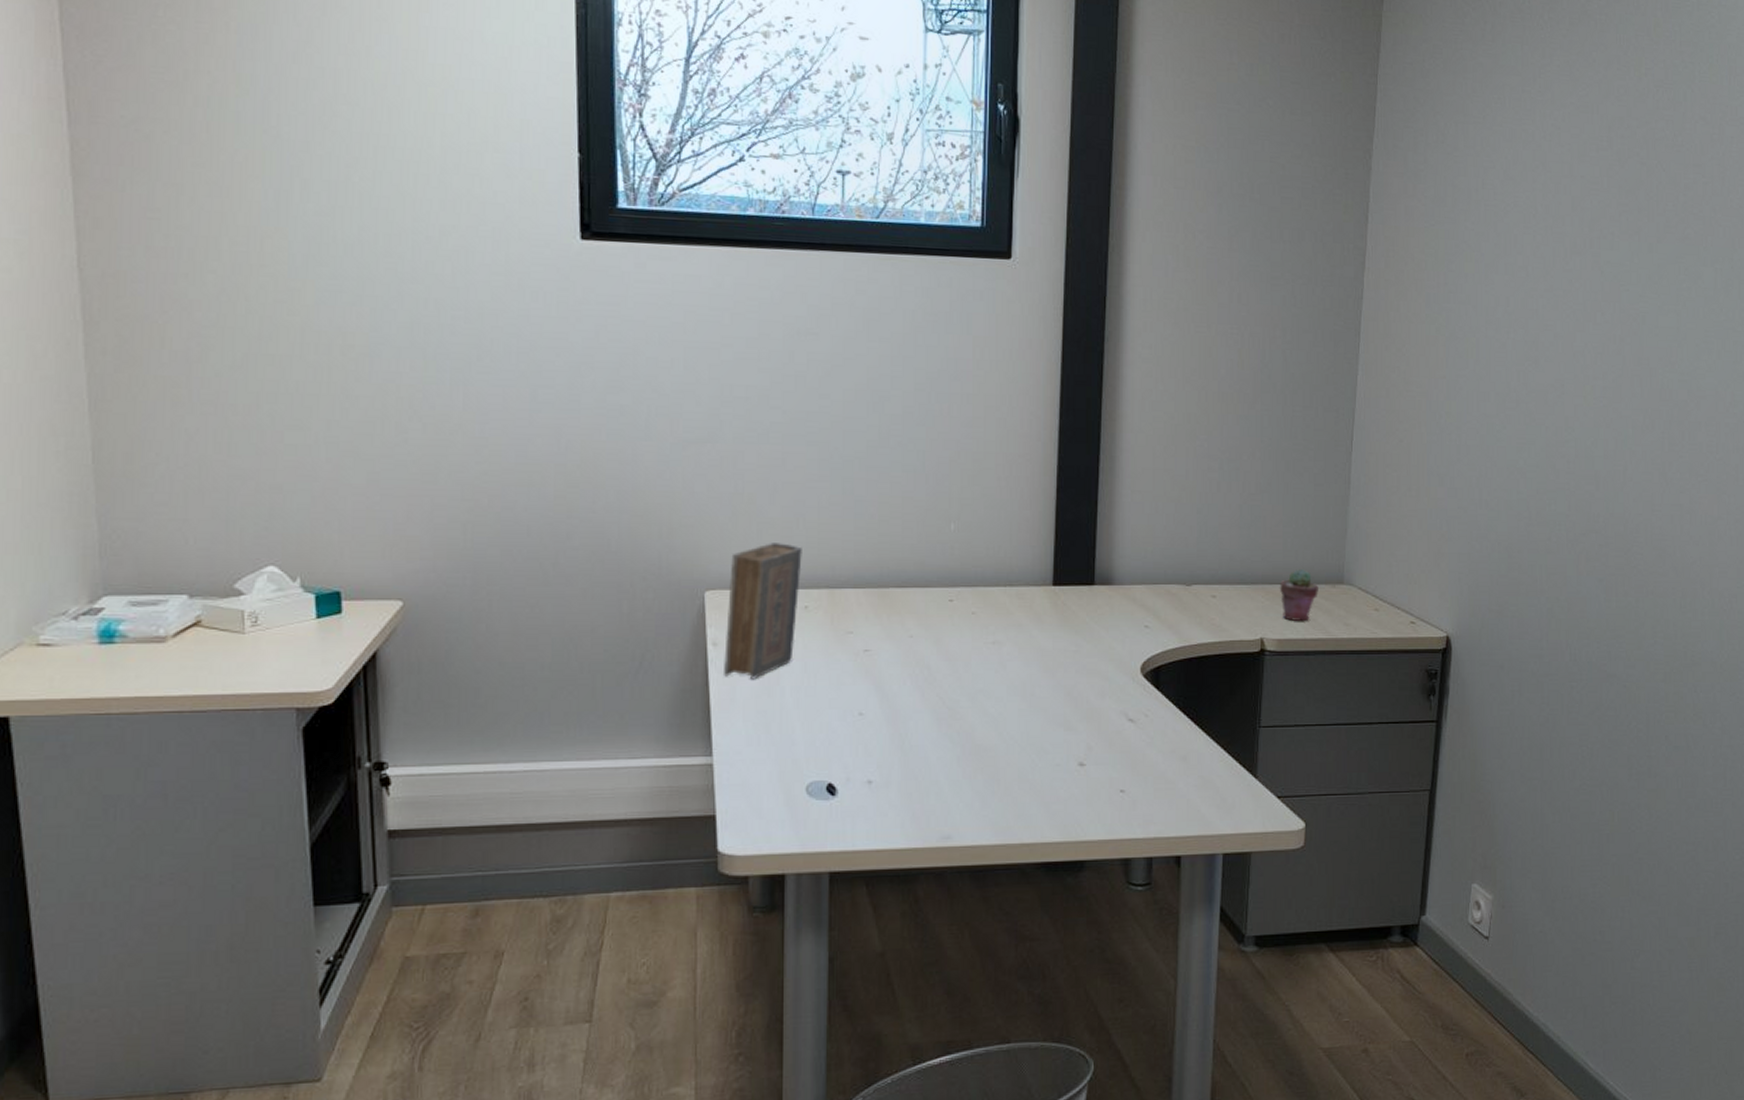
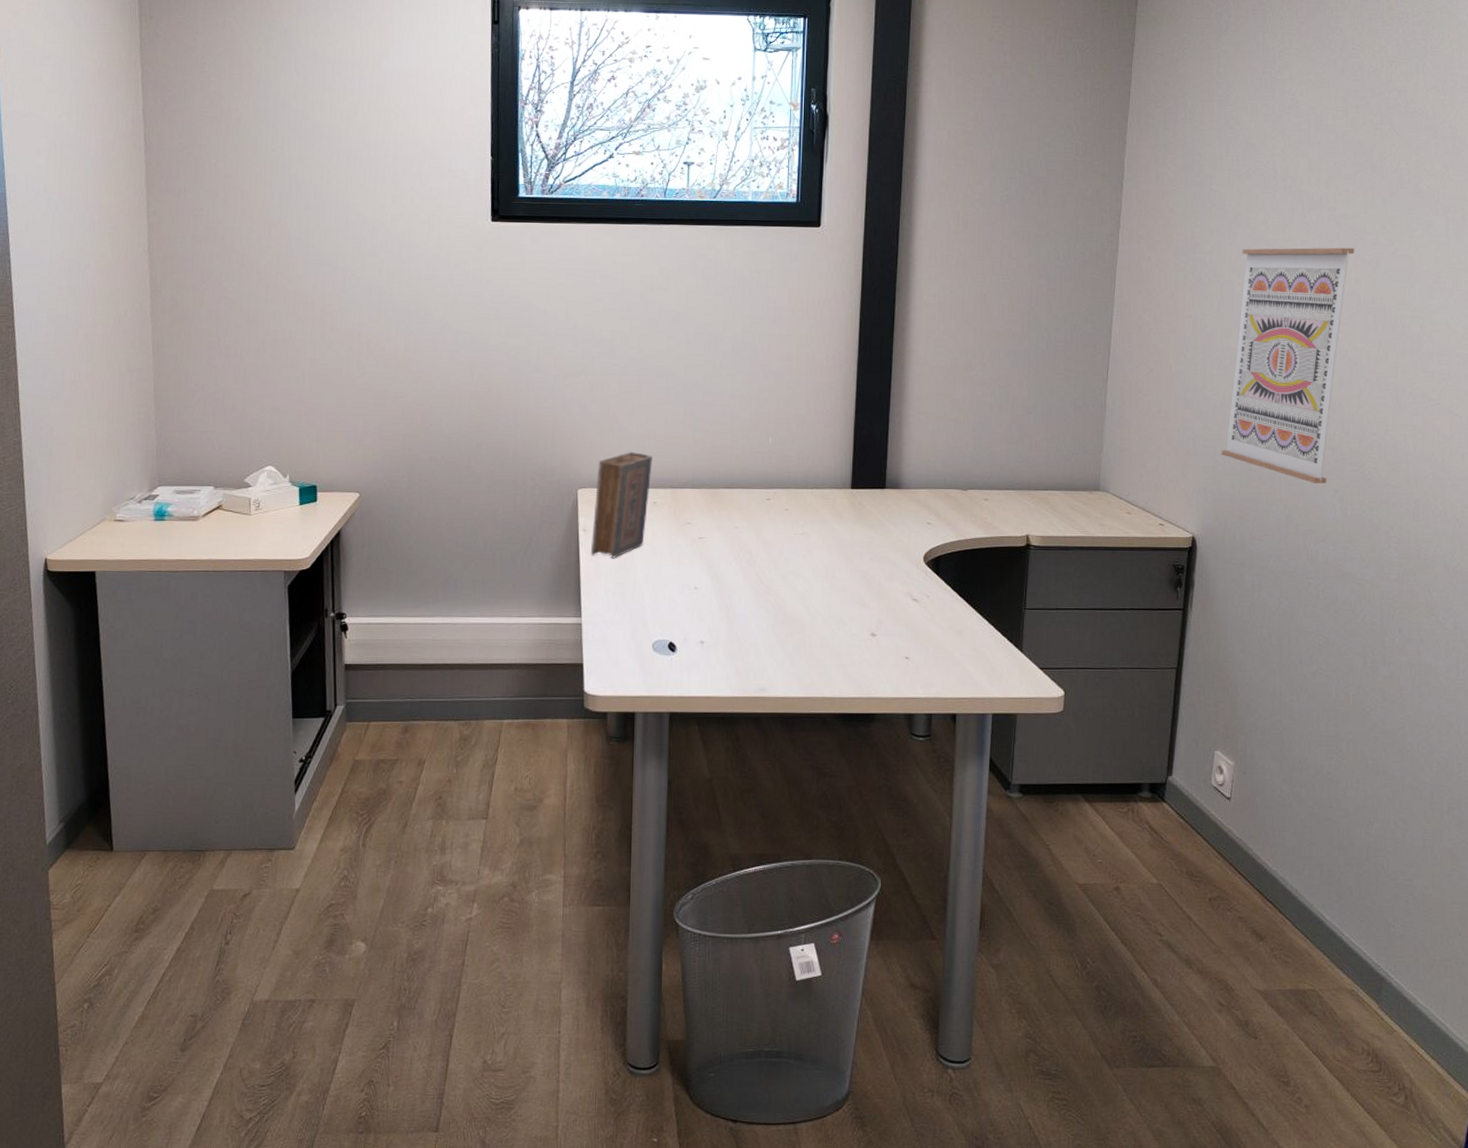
potted succulent: present [1279,569,1318,622] -> none [1043,478,1077,522]
wall art: none [1478,298,1620,572] -> present [1221,247,1355,483]

